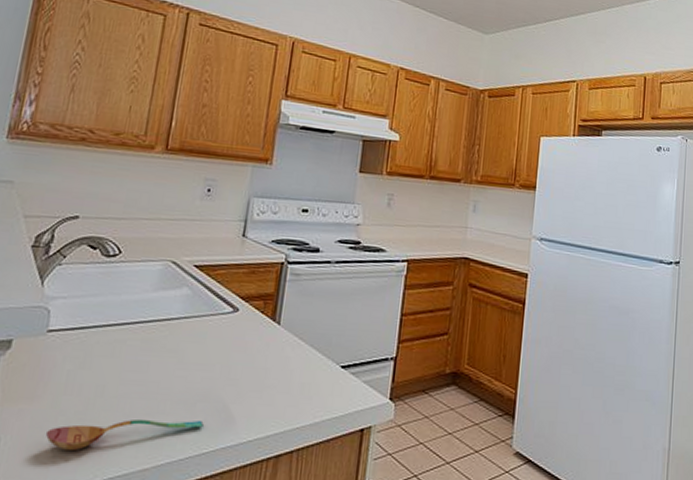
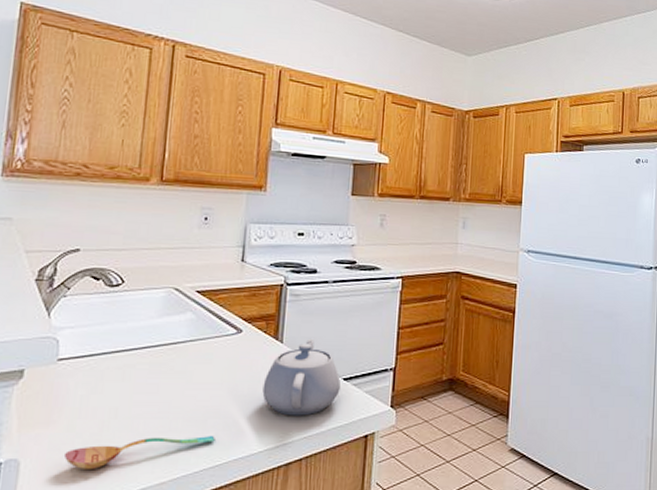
teapot: none [255,321,338,405] -> present [262,338,341,416]

